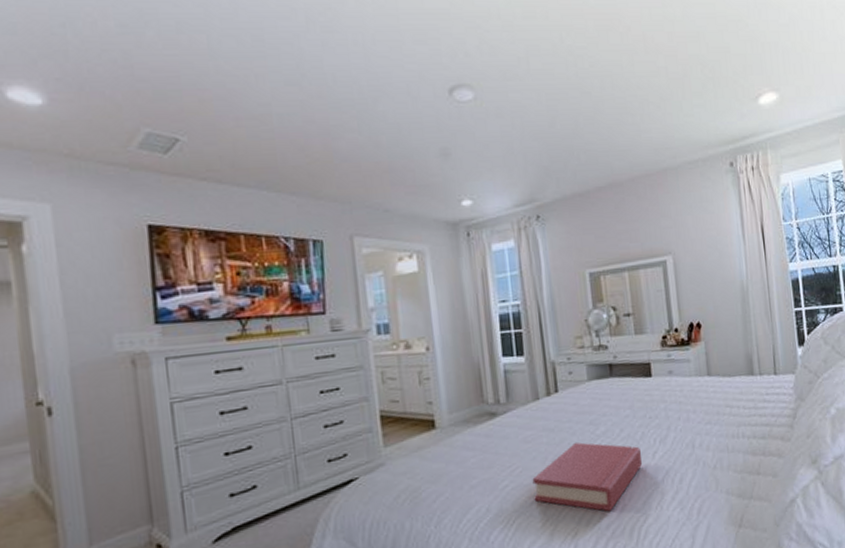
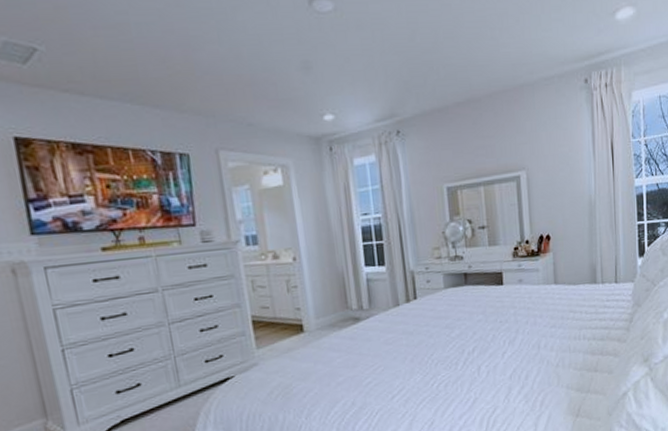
hardback book: present [532,442,643,512] -> none [393,344,493,404]

